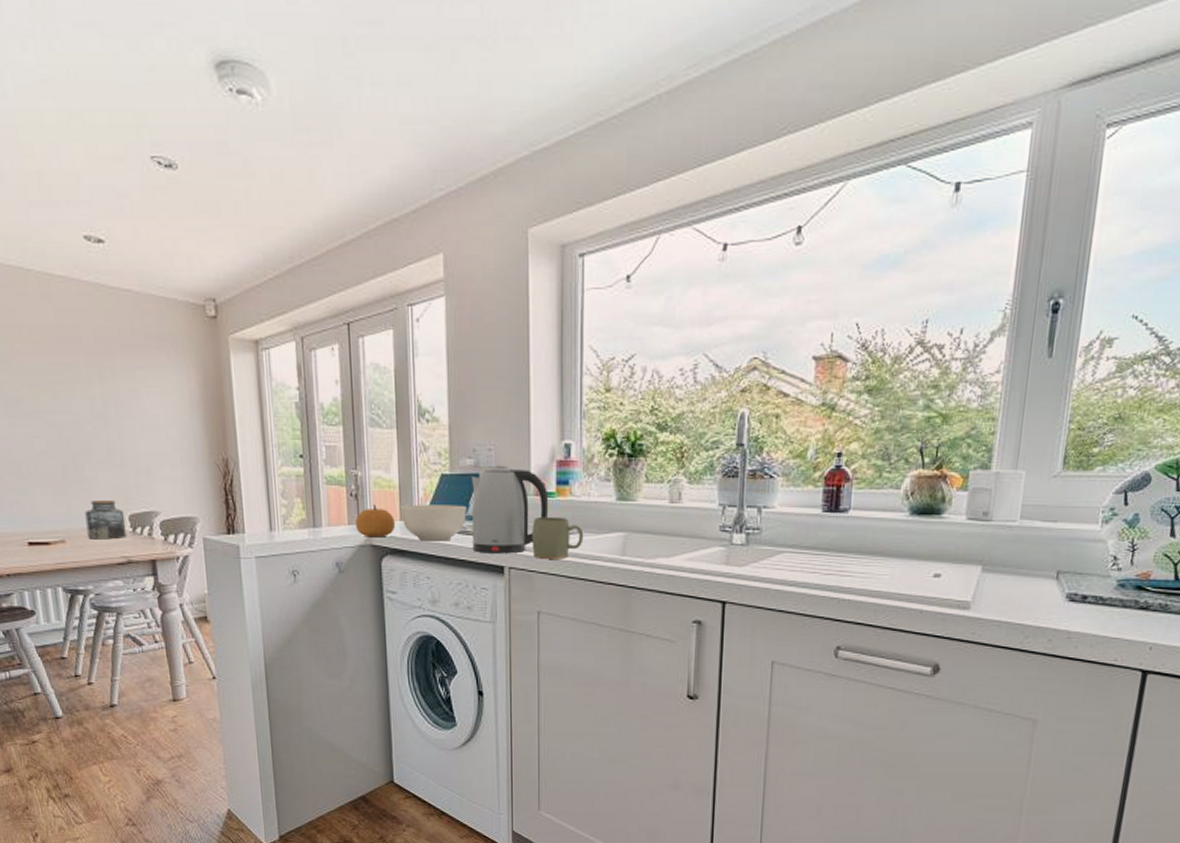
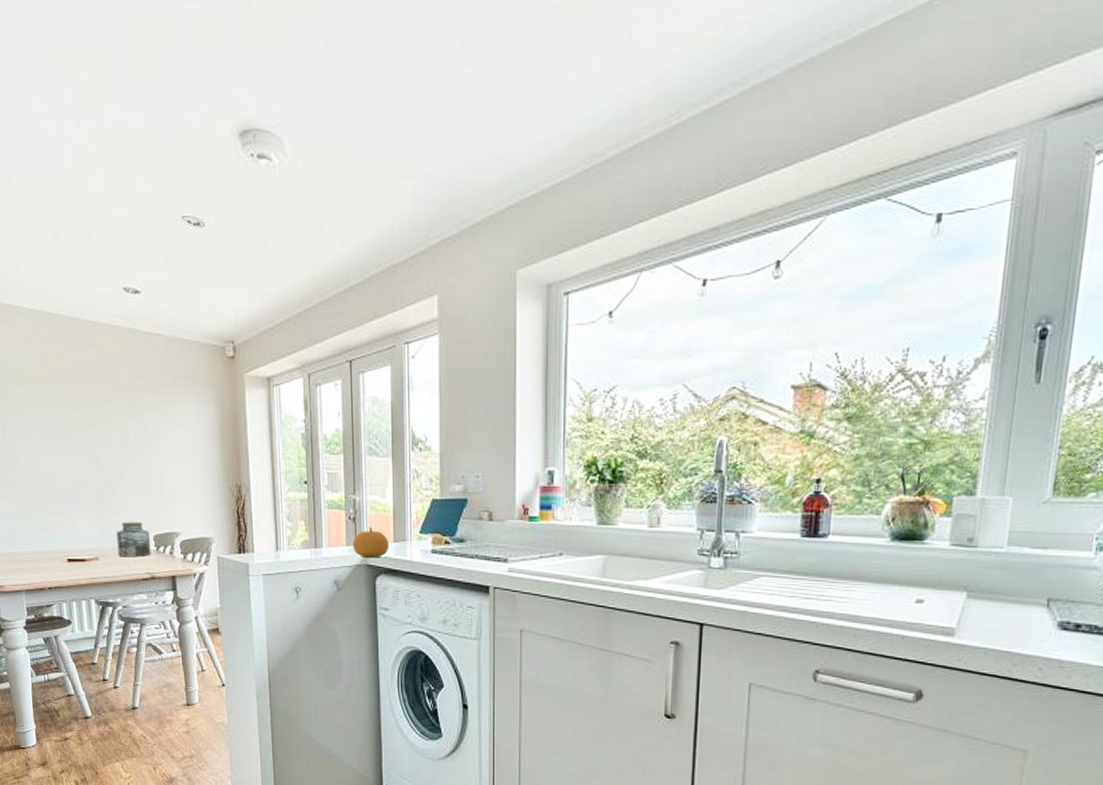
bowl: present [401,504,467,541] -> none [395,527,455,562]
kettle: present [470,465,549,554] -> none [459,490,533,575]
mug: present [532,516,584,560] -> none [516,539,566,581]

